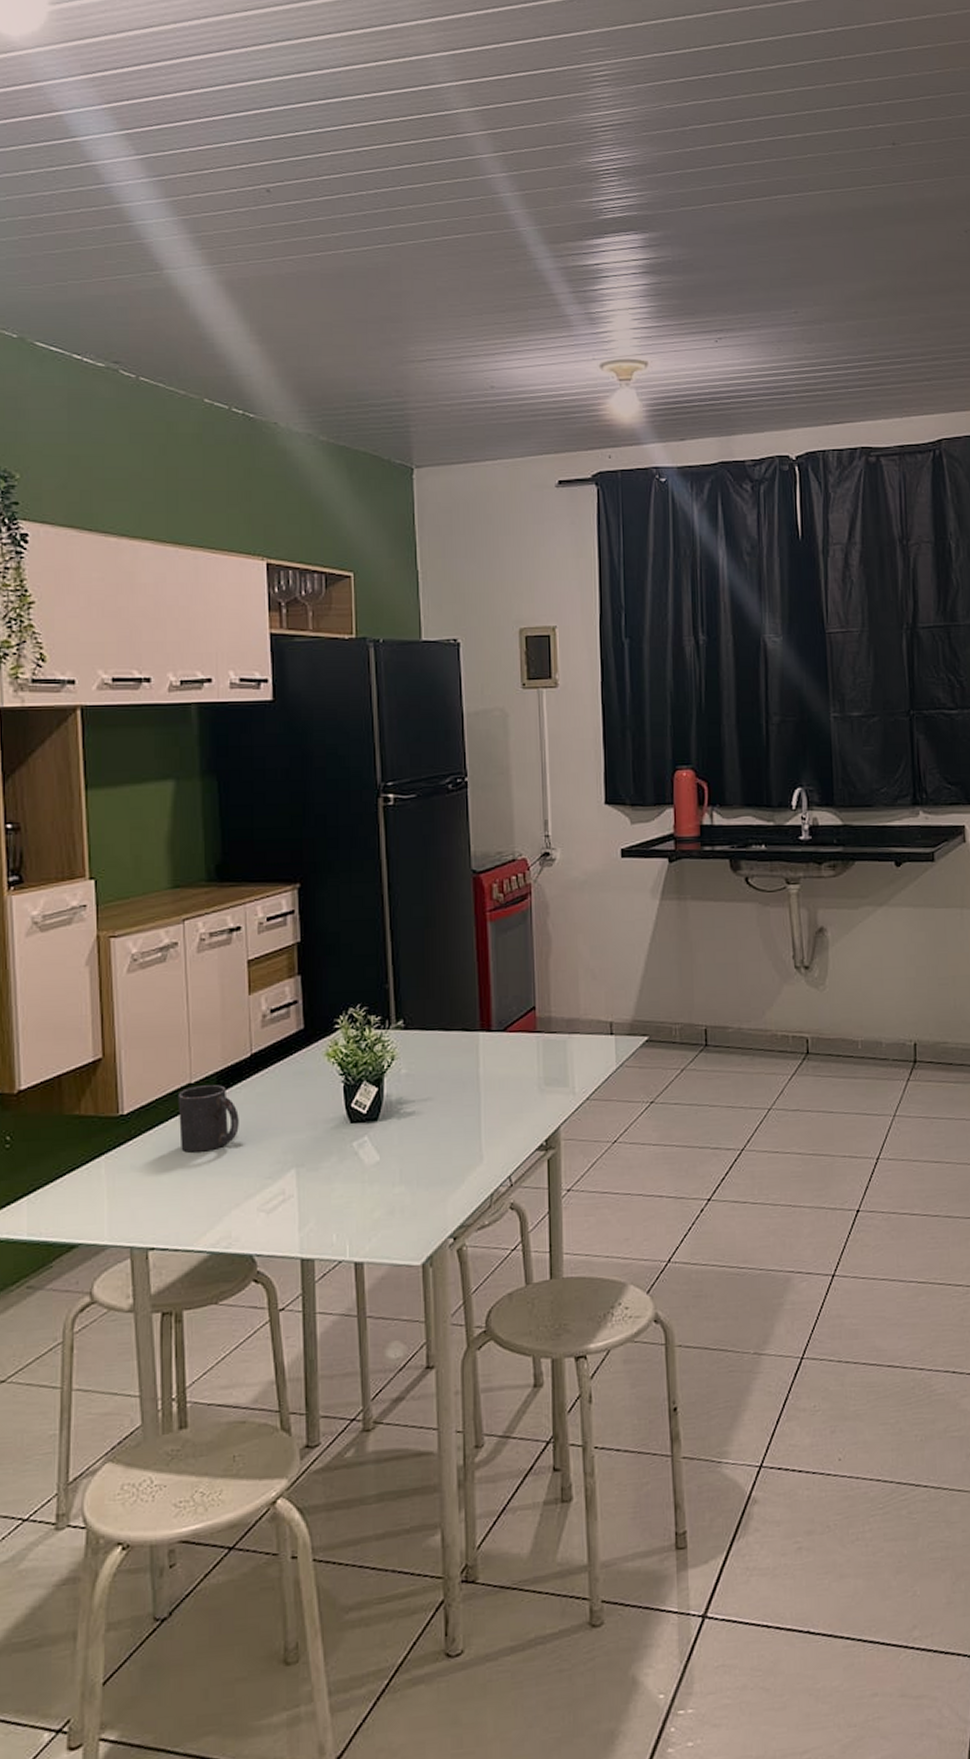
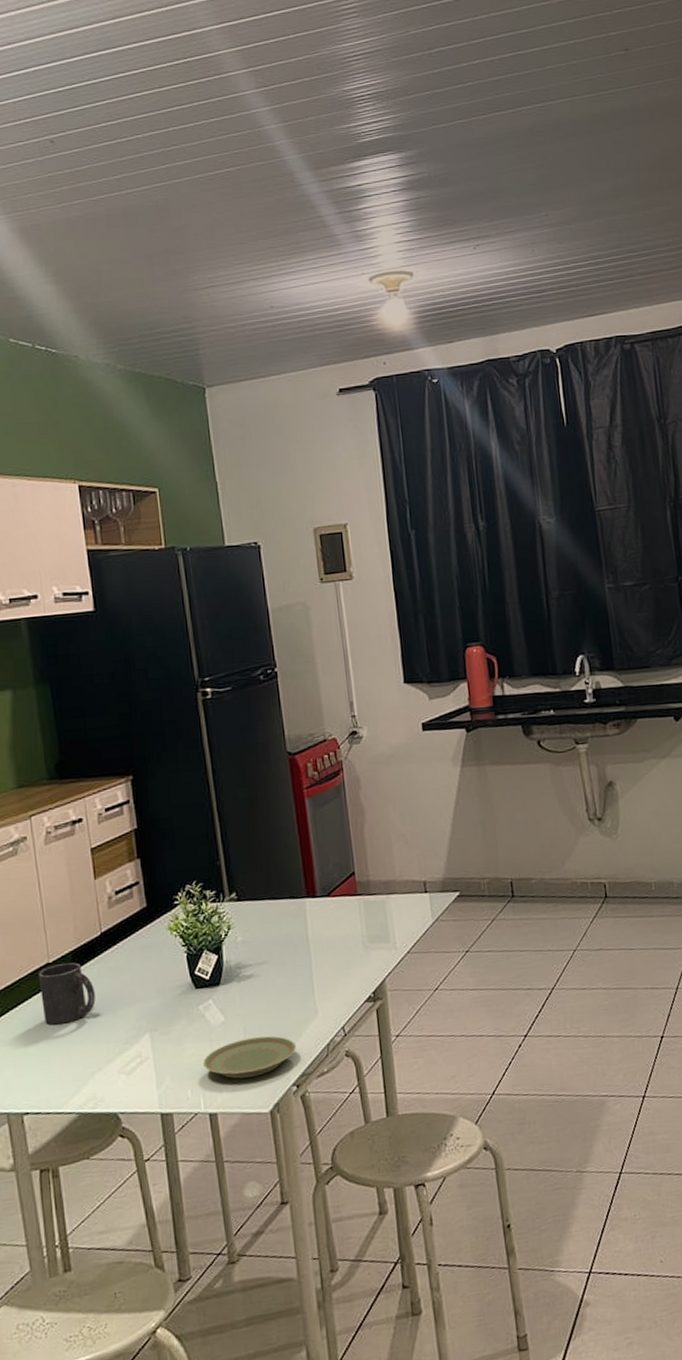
plate: none [353,1181,456,1226] -> present [203,1035,296,1079]

